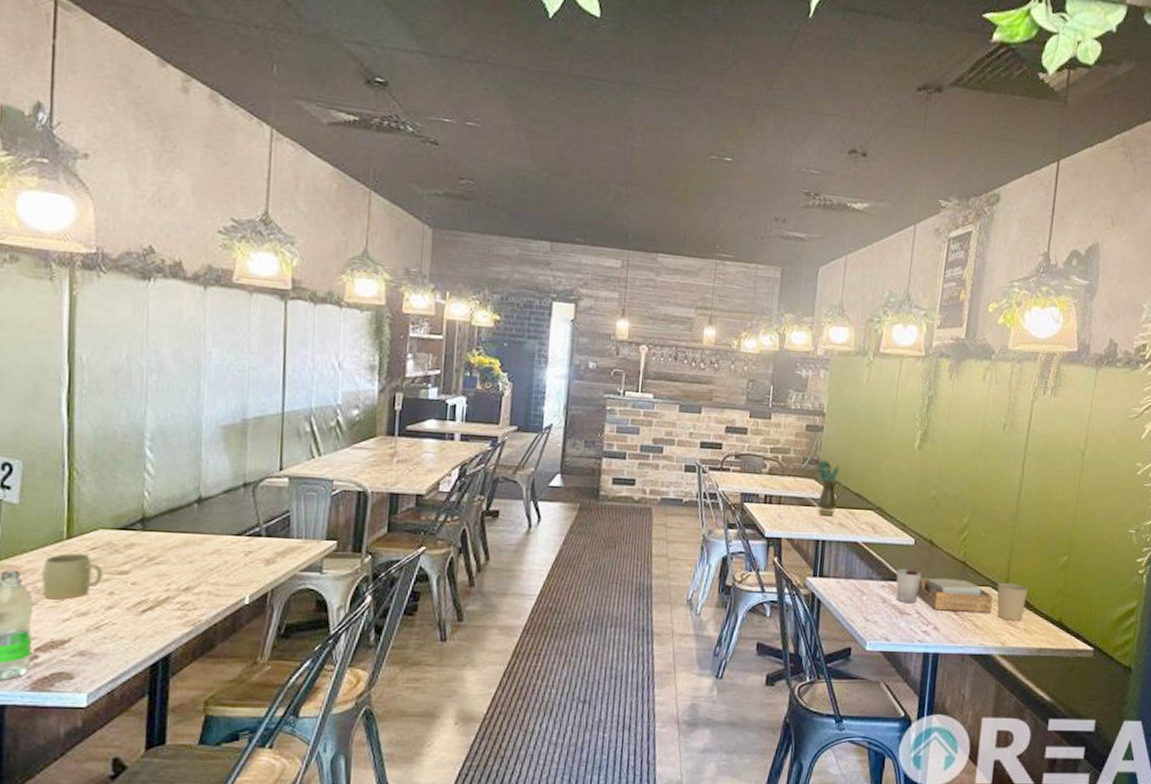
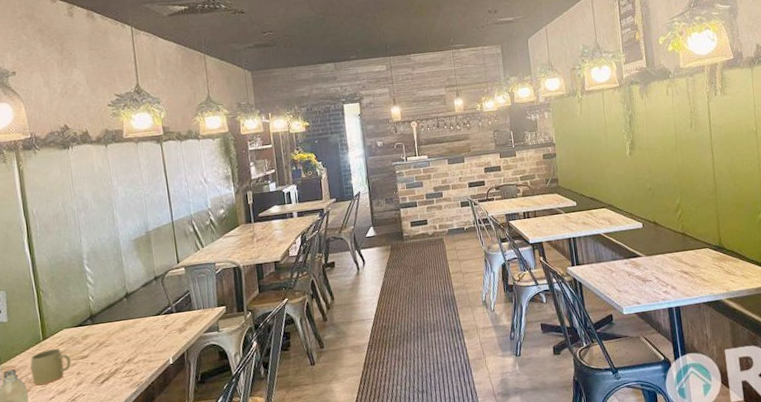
vase: present [816,456,840,517] -> none [556,176,579,220]
cup: present [896,568,923,604] -> none [634,246,655,273]
napkin holder: present [916,577,993,614] -> none [652,246,713,274]
dixie cup: present [997,582,1028,622] -> none [713,241,738,272]

